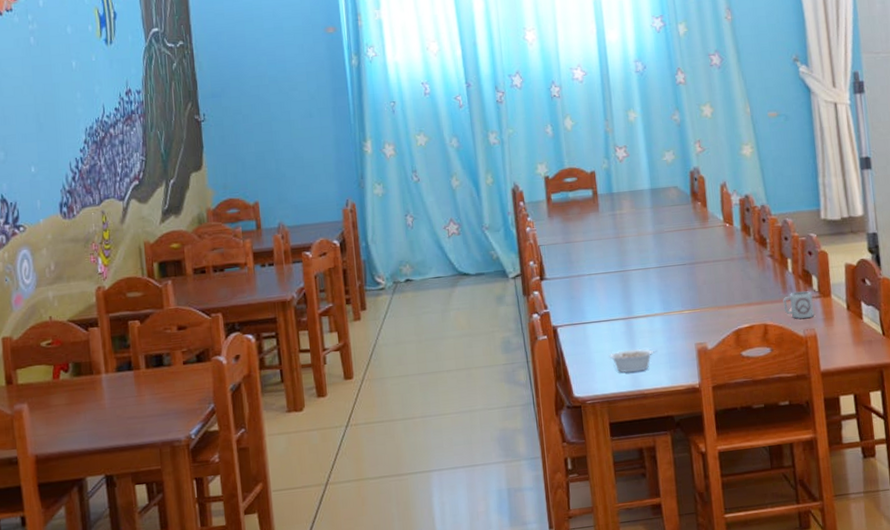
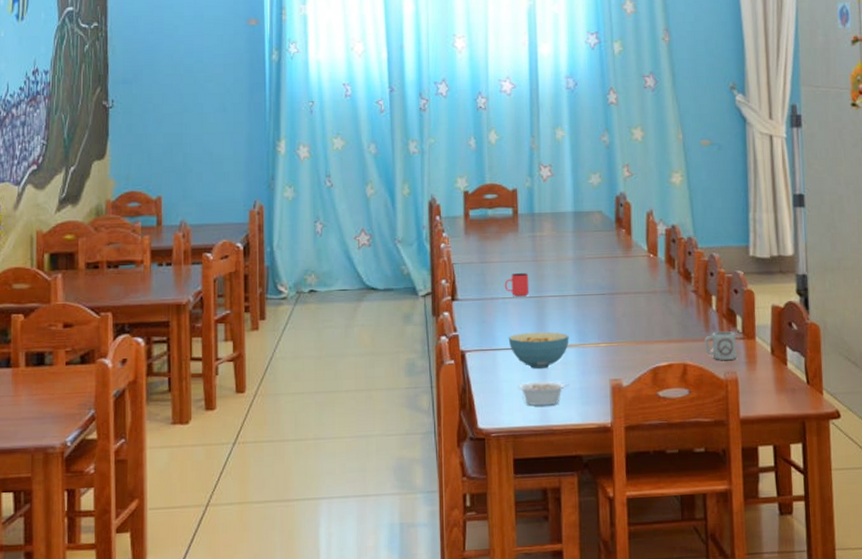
cup: none [589,250,614,273] -> present [504,273,530,297]
cereal bowl: none [596,303,654,339] -> present [508,332,569,369]

